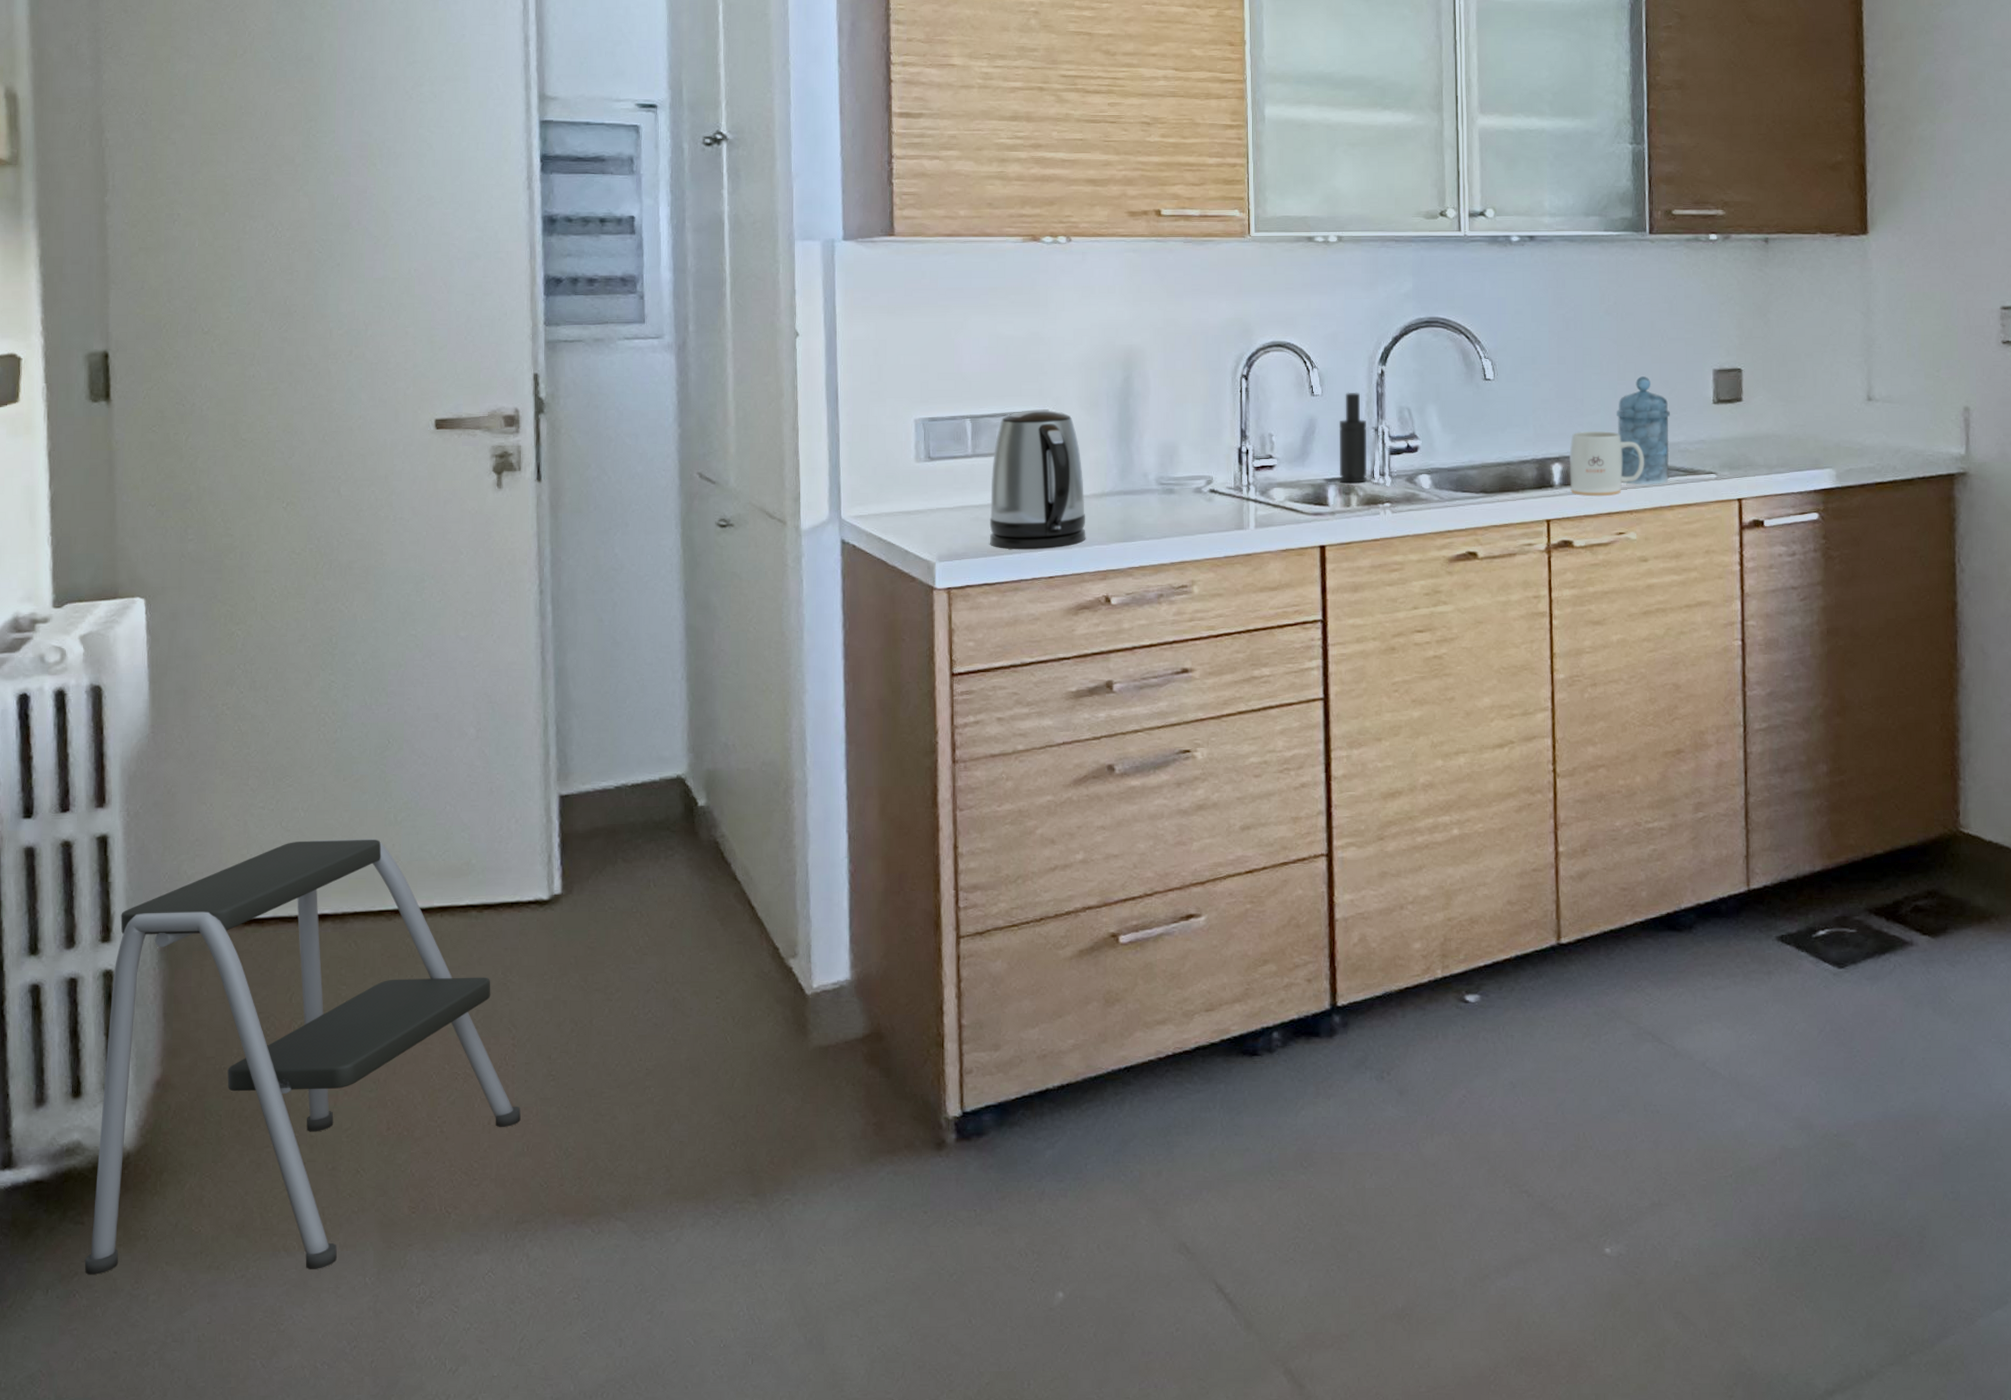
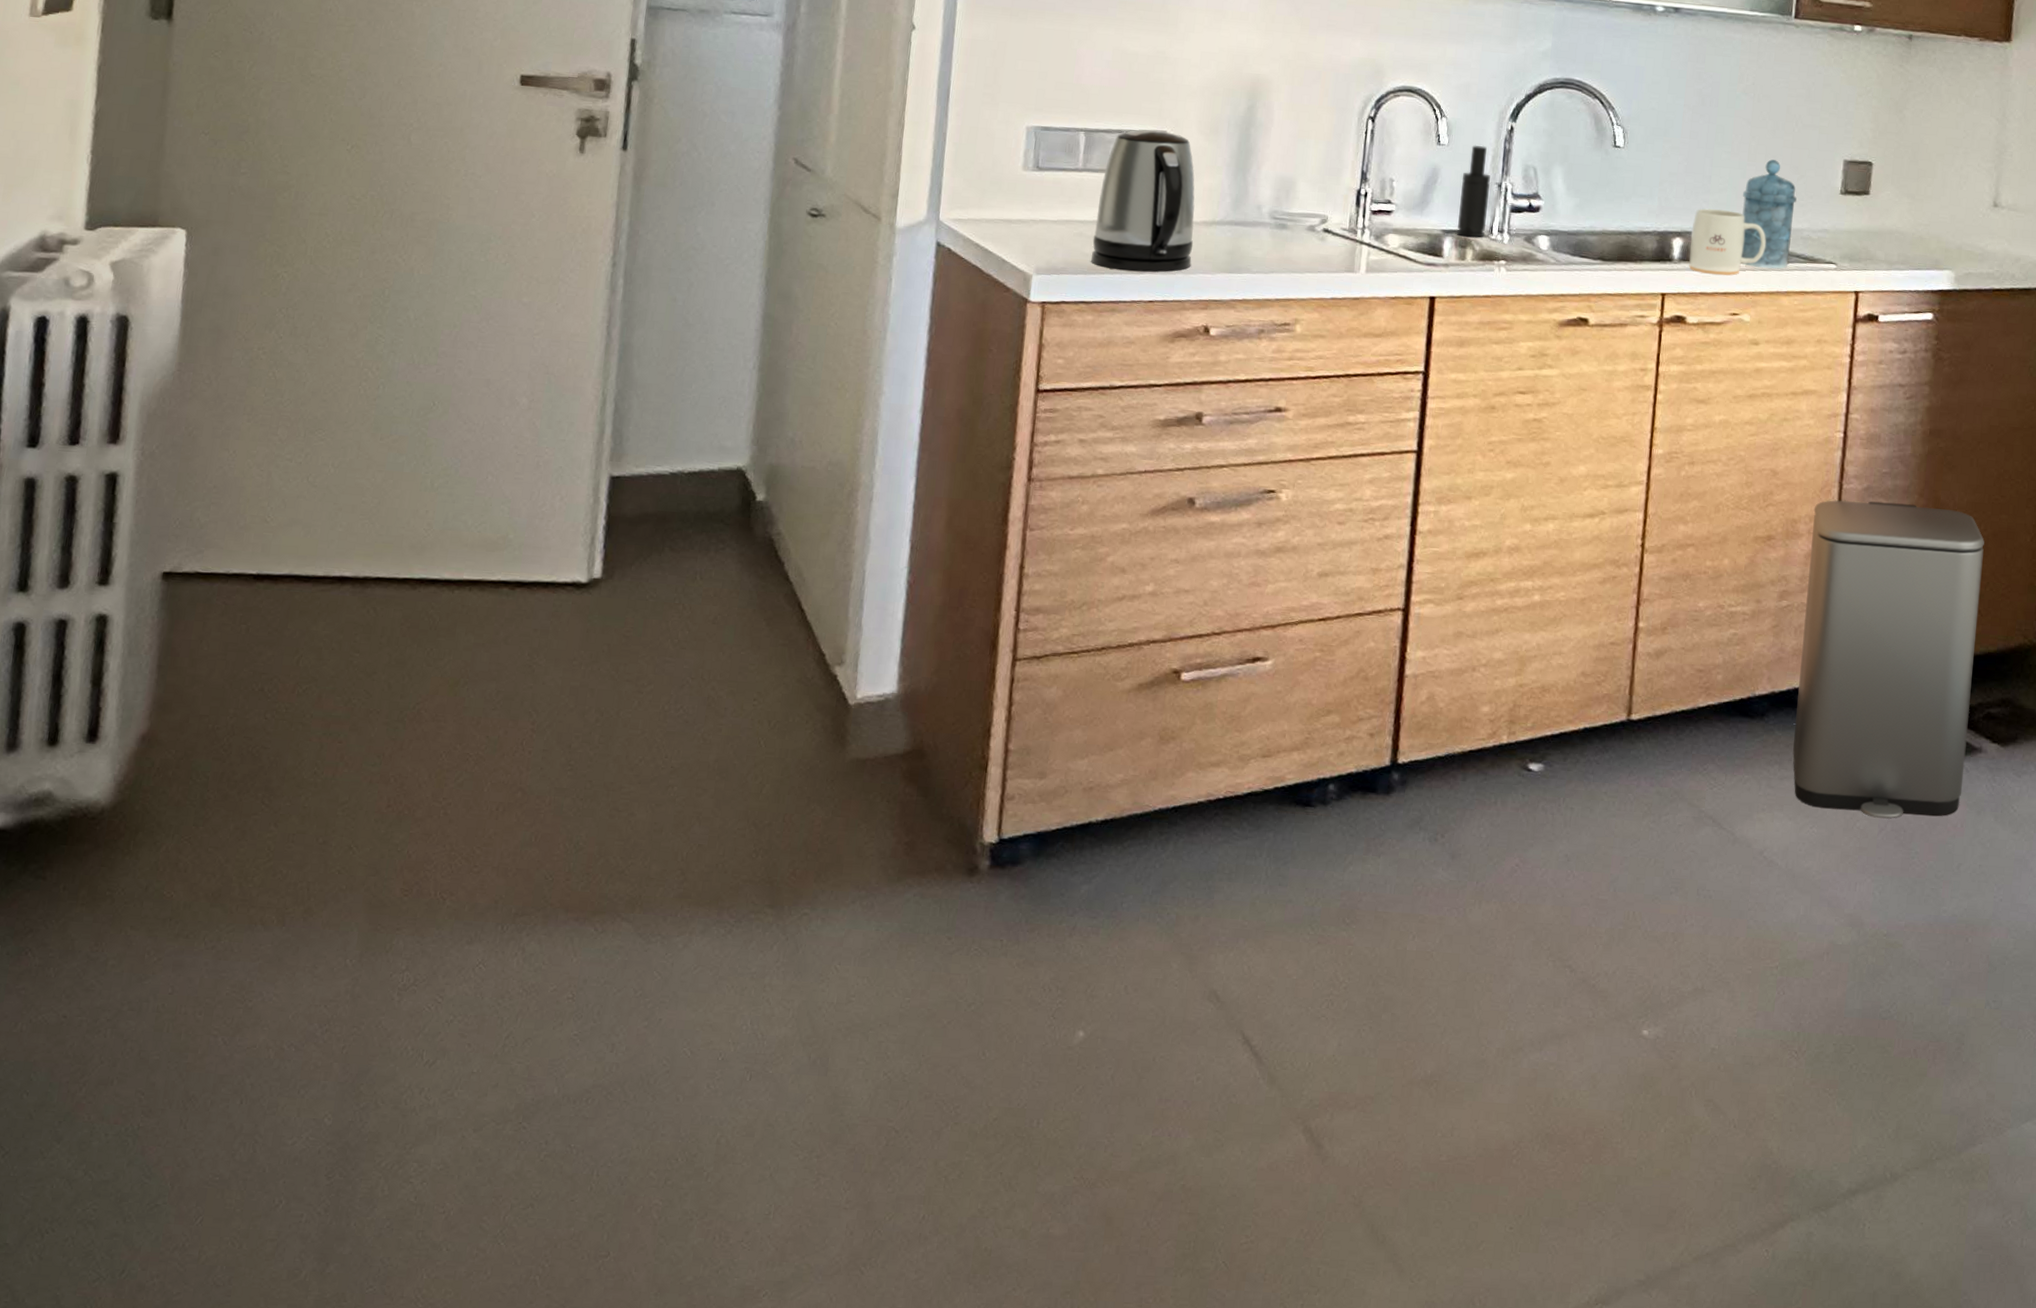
step stool: present [84,839,521,1275] -> none [41,498,533,947]
pedal bin: none [1720,705,1898,1020] -> present [1793,500,1984,819]

